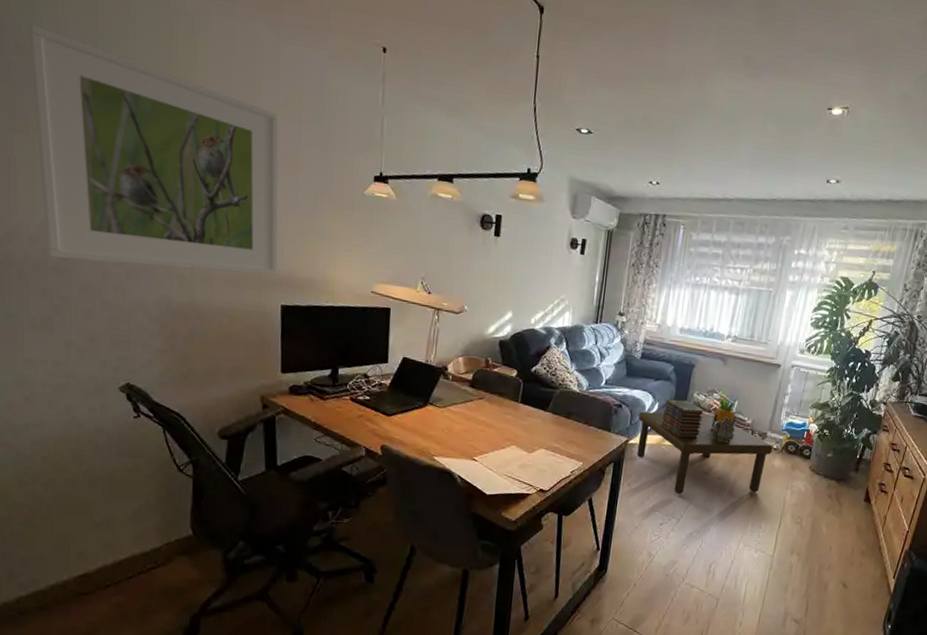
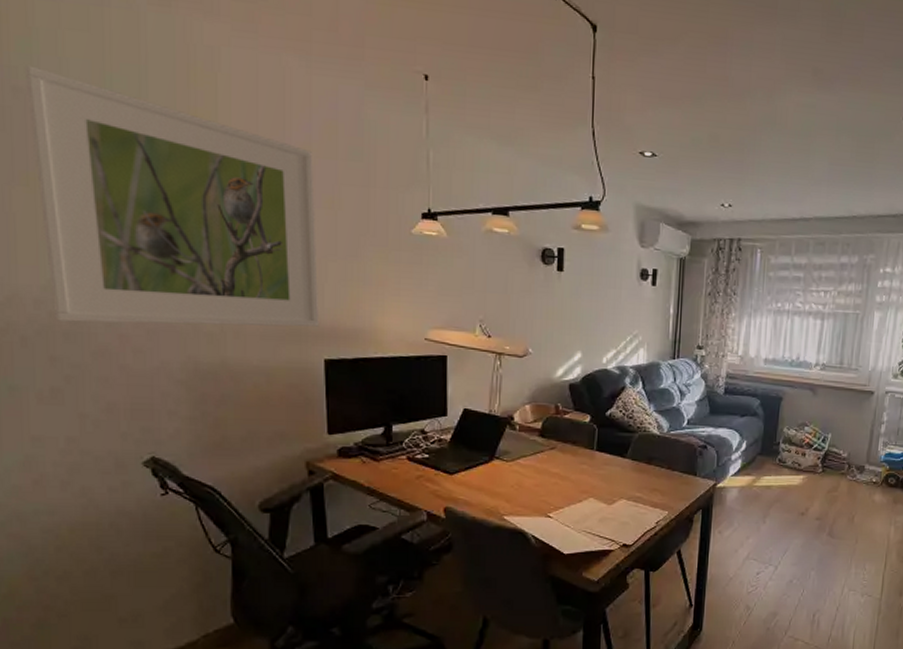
coffee table: present [637,411,773,495] -> none [726,449,872,540]
book stack: present [660,399,705,439] -> none [750,436,797,478]
potted plant: present [711,394,737,429] -> none [805,427,830,465]
decorative box: present [713,418,735,444] -> none [807,452,830,480]

